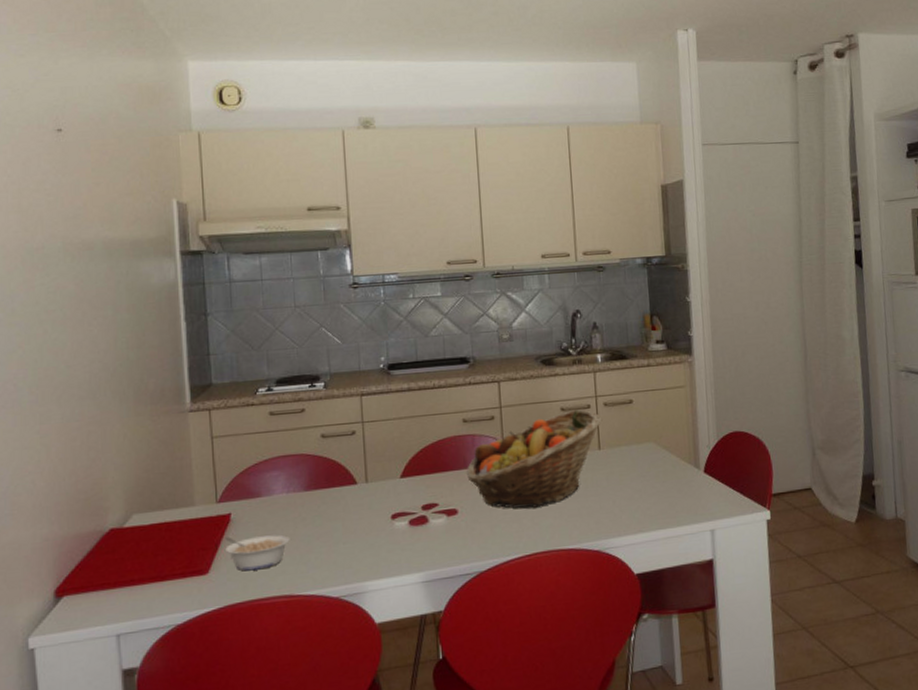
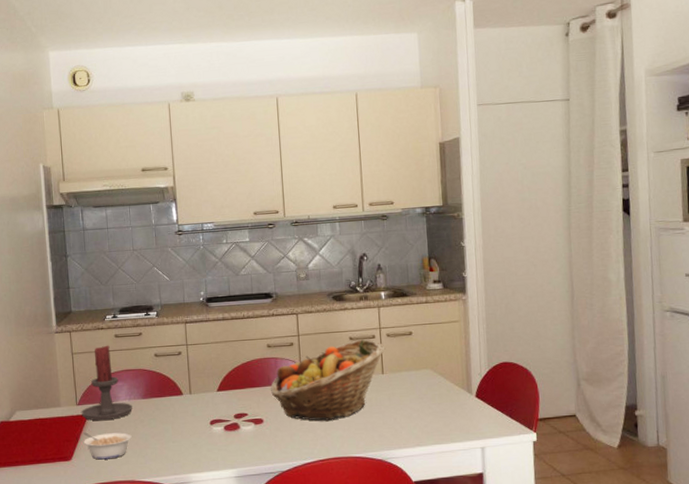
candle holder: none [222,425,291,522] -> present [81,345,132,421]

